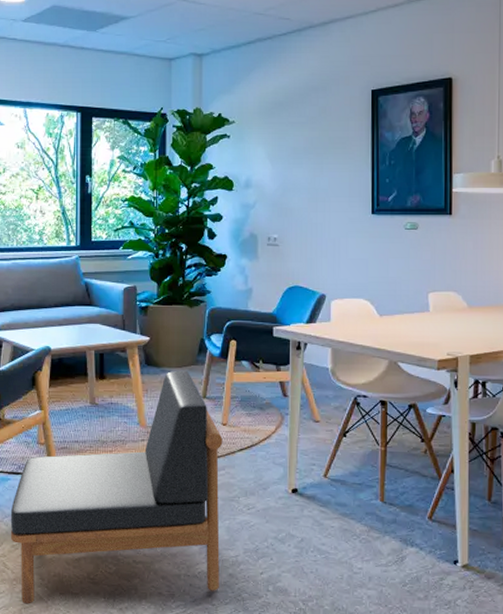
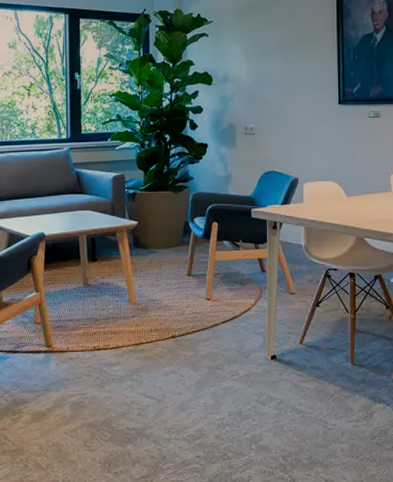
armless chair: present [10,370,223,604] -> none [10,251,207,473]

